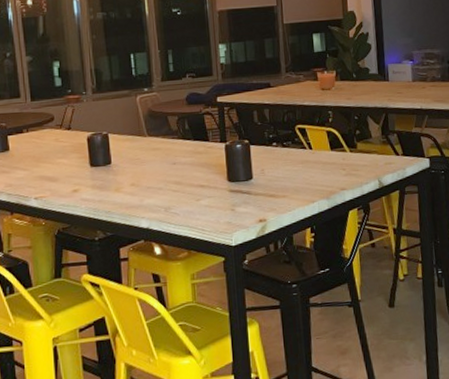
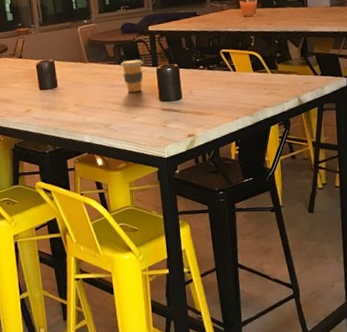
coffee cup: none [185,134,211,172] -> present [121,59,144,93]

